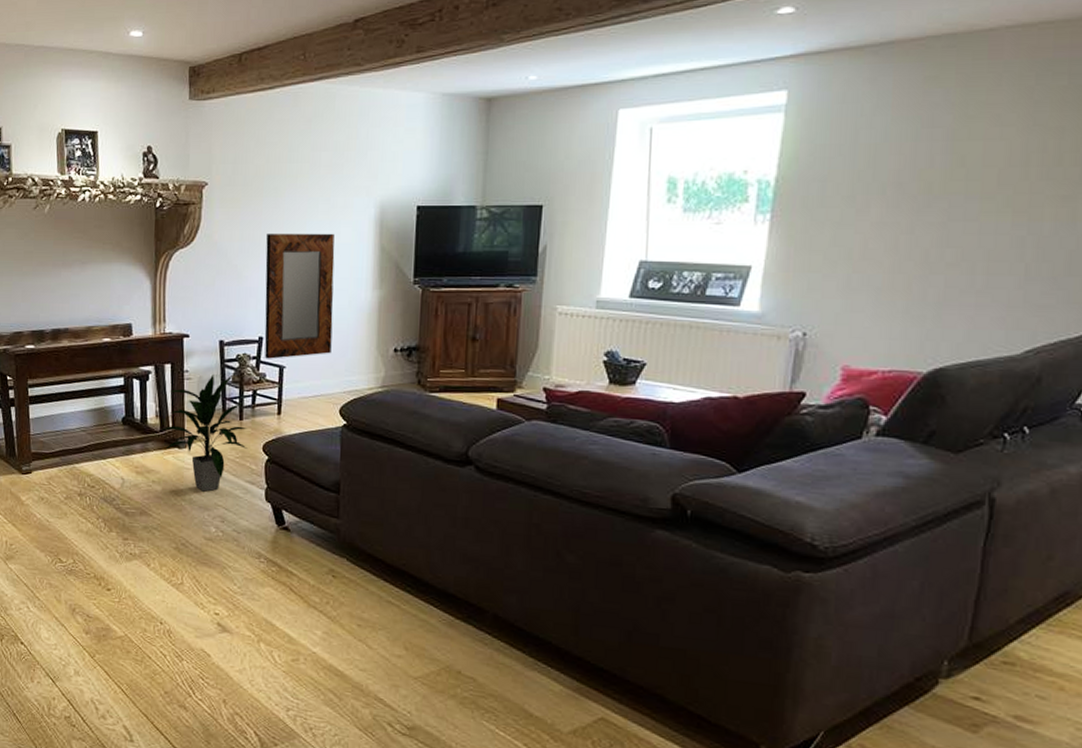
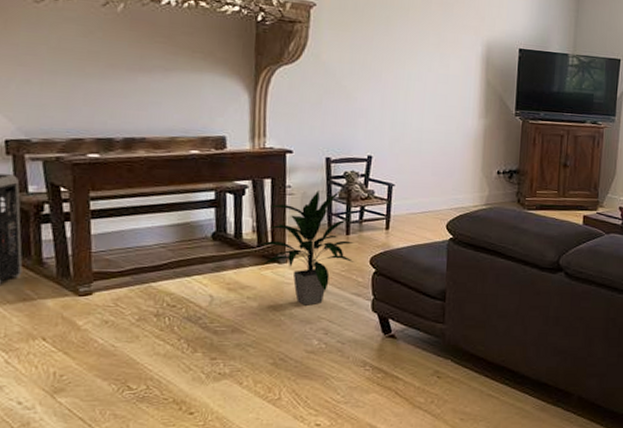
home mirror: present [264,233,335,359] -> none [373,59,445,177]

